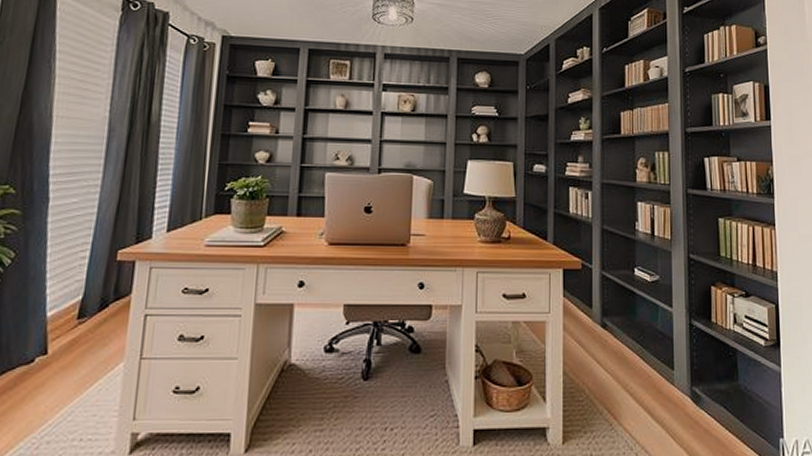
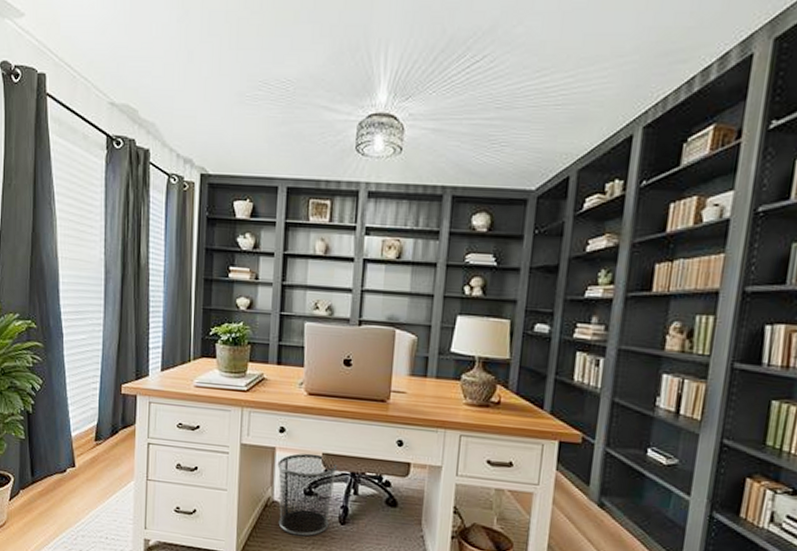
waste bin: none [295,306,360,400] -> present [277,453,338,537]

